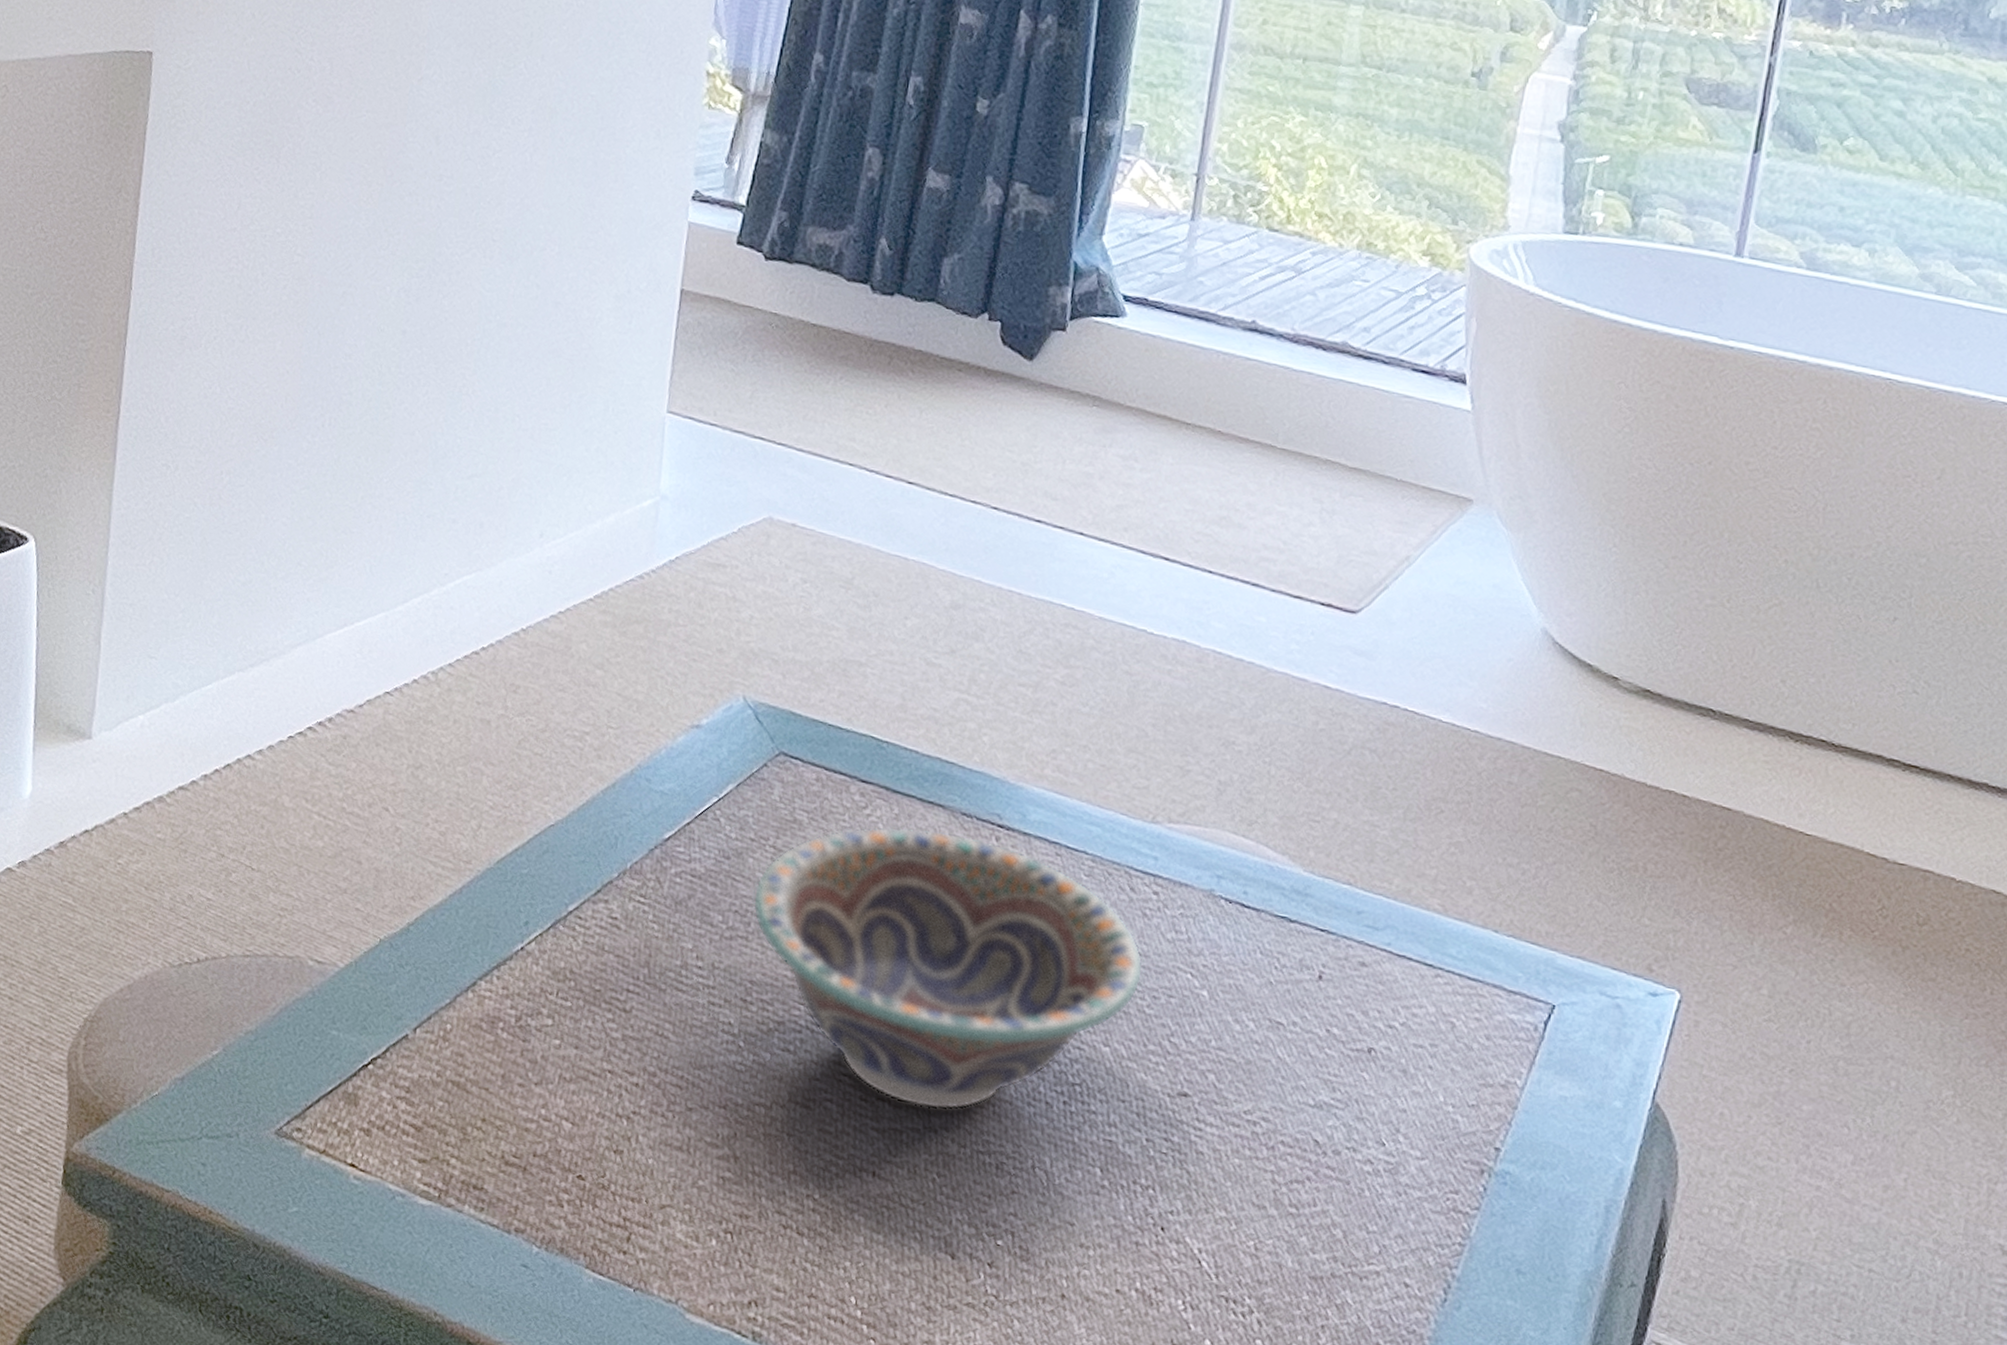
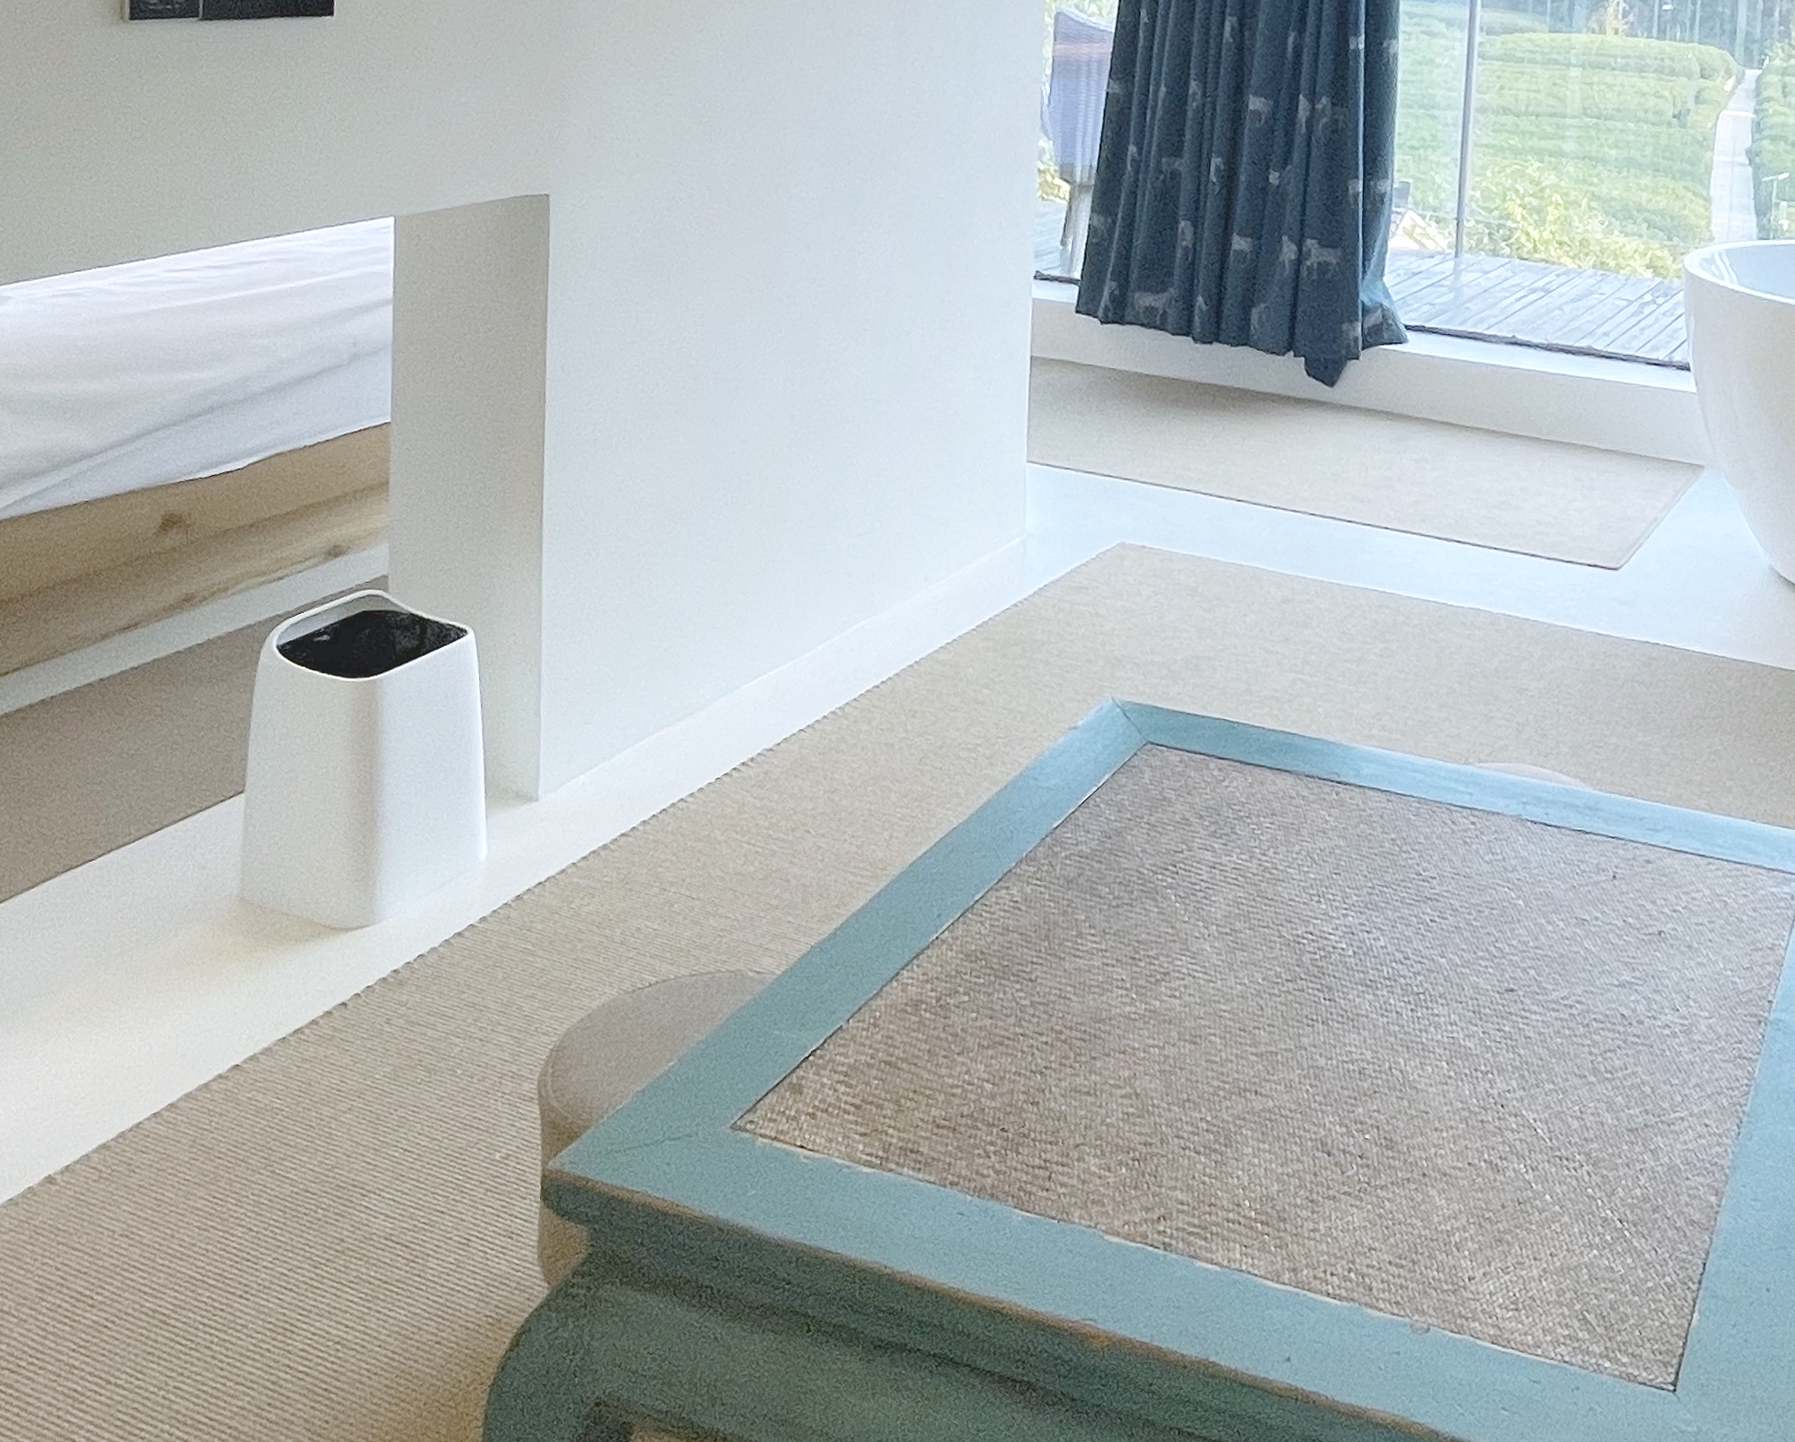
decorative bowl: present [752,826,1144,1111] -> none [1134,792,1468,1031]

